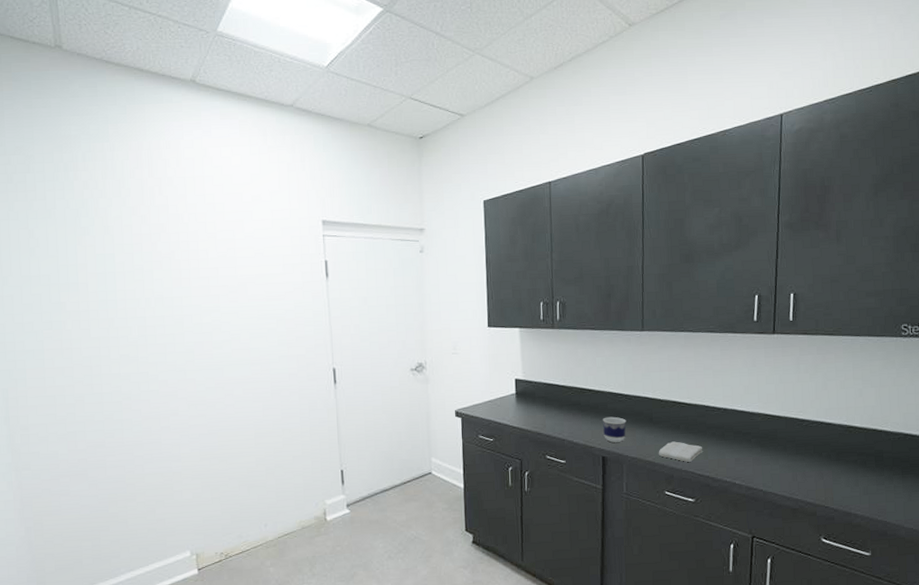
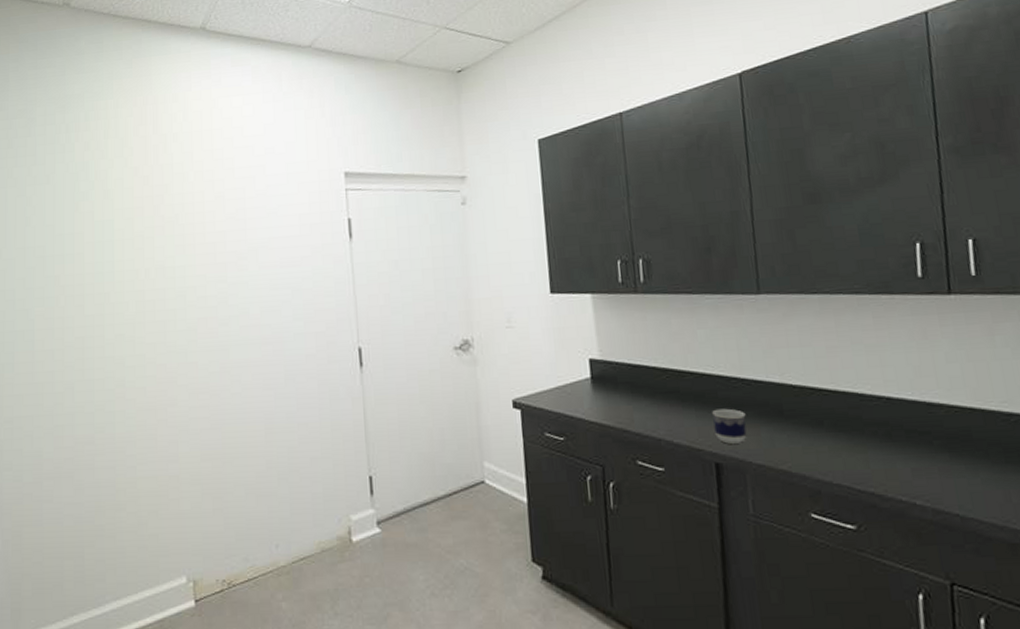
washcloth: present [658,441,703,462] -> none [795,443,862,472]

